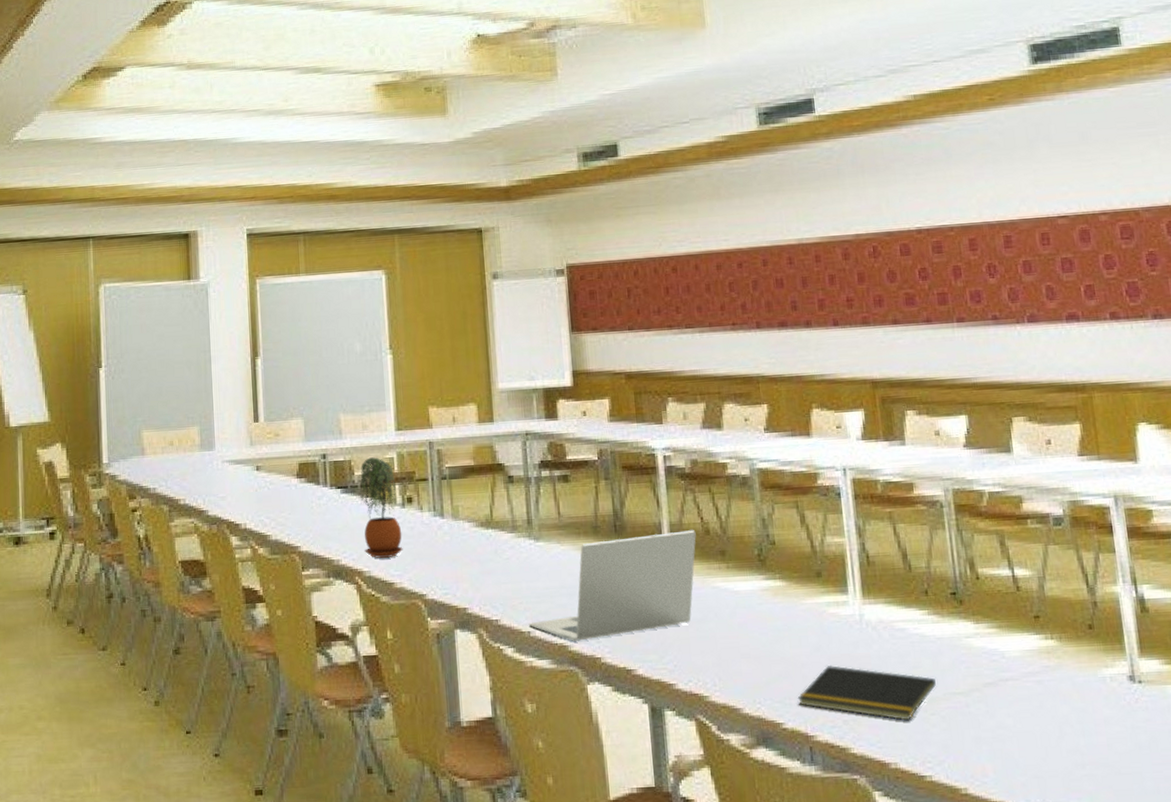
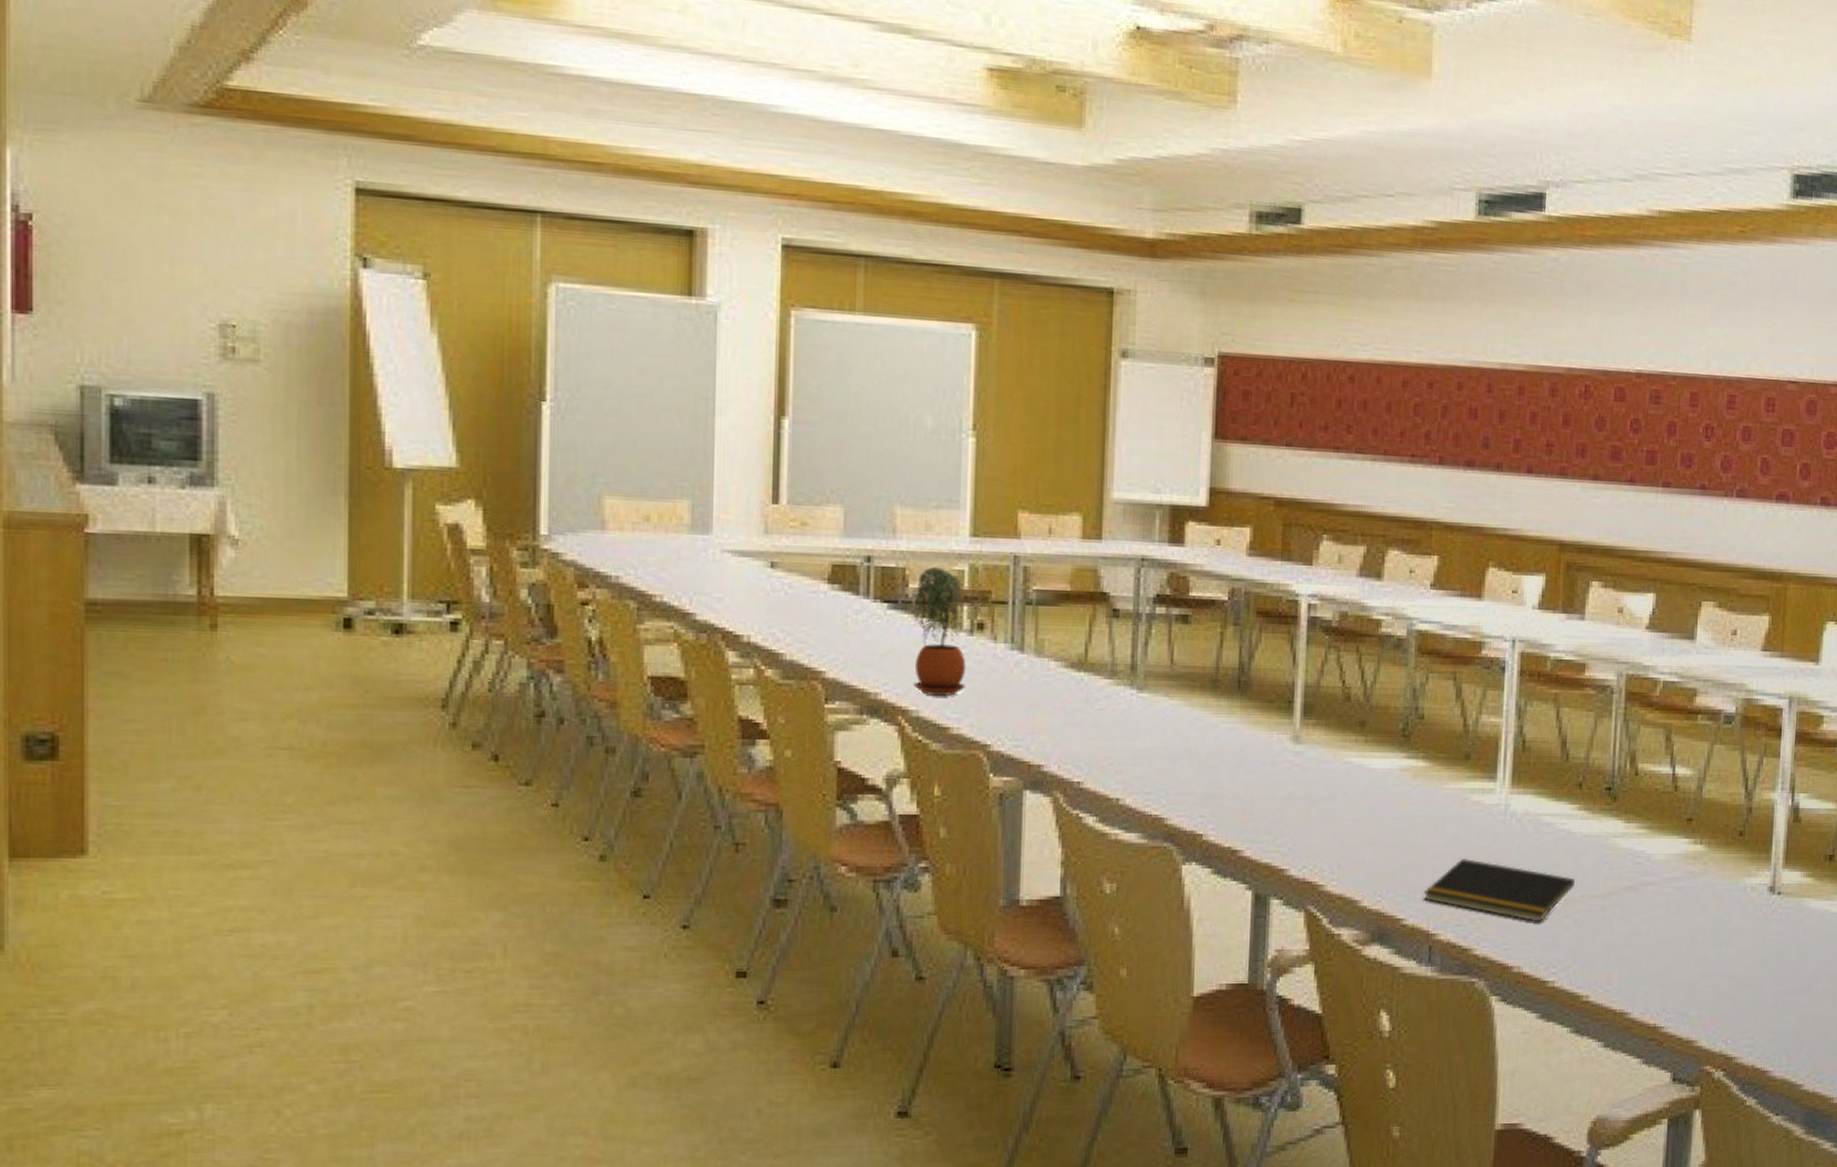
laptop: present [528,530,696,641] -> none [1118,694,1334,813]

